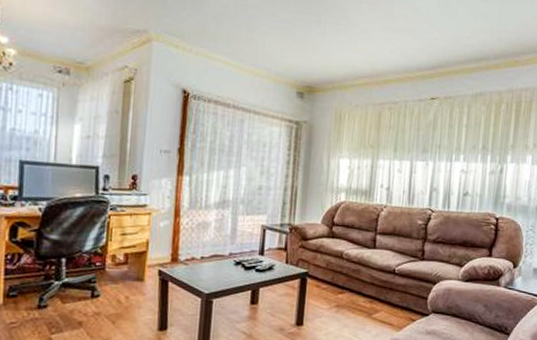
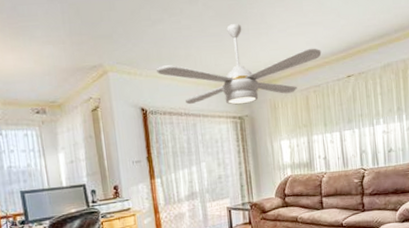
ceiling fan: none [210,13,406,108] -> present [157,24,322,105]

